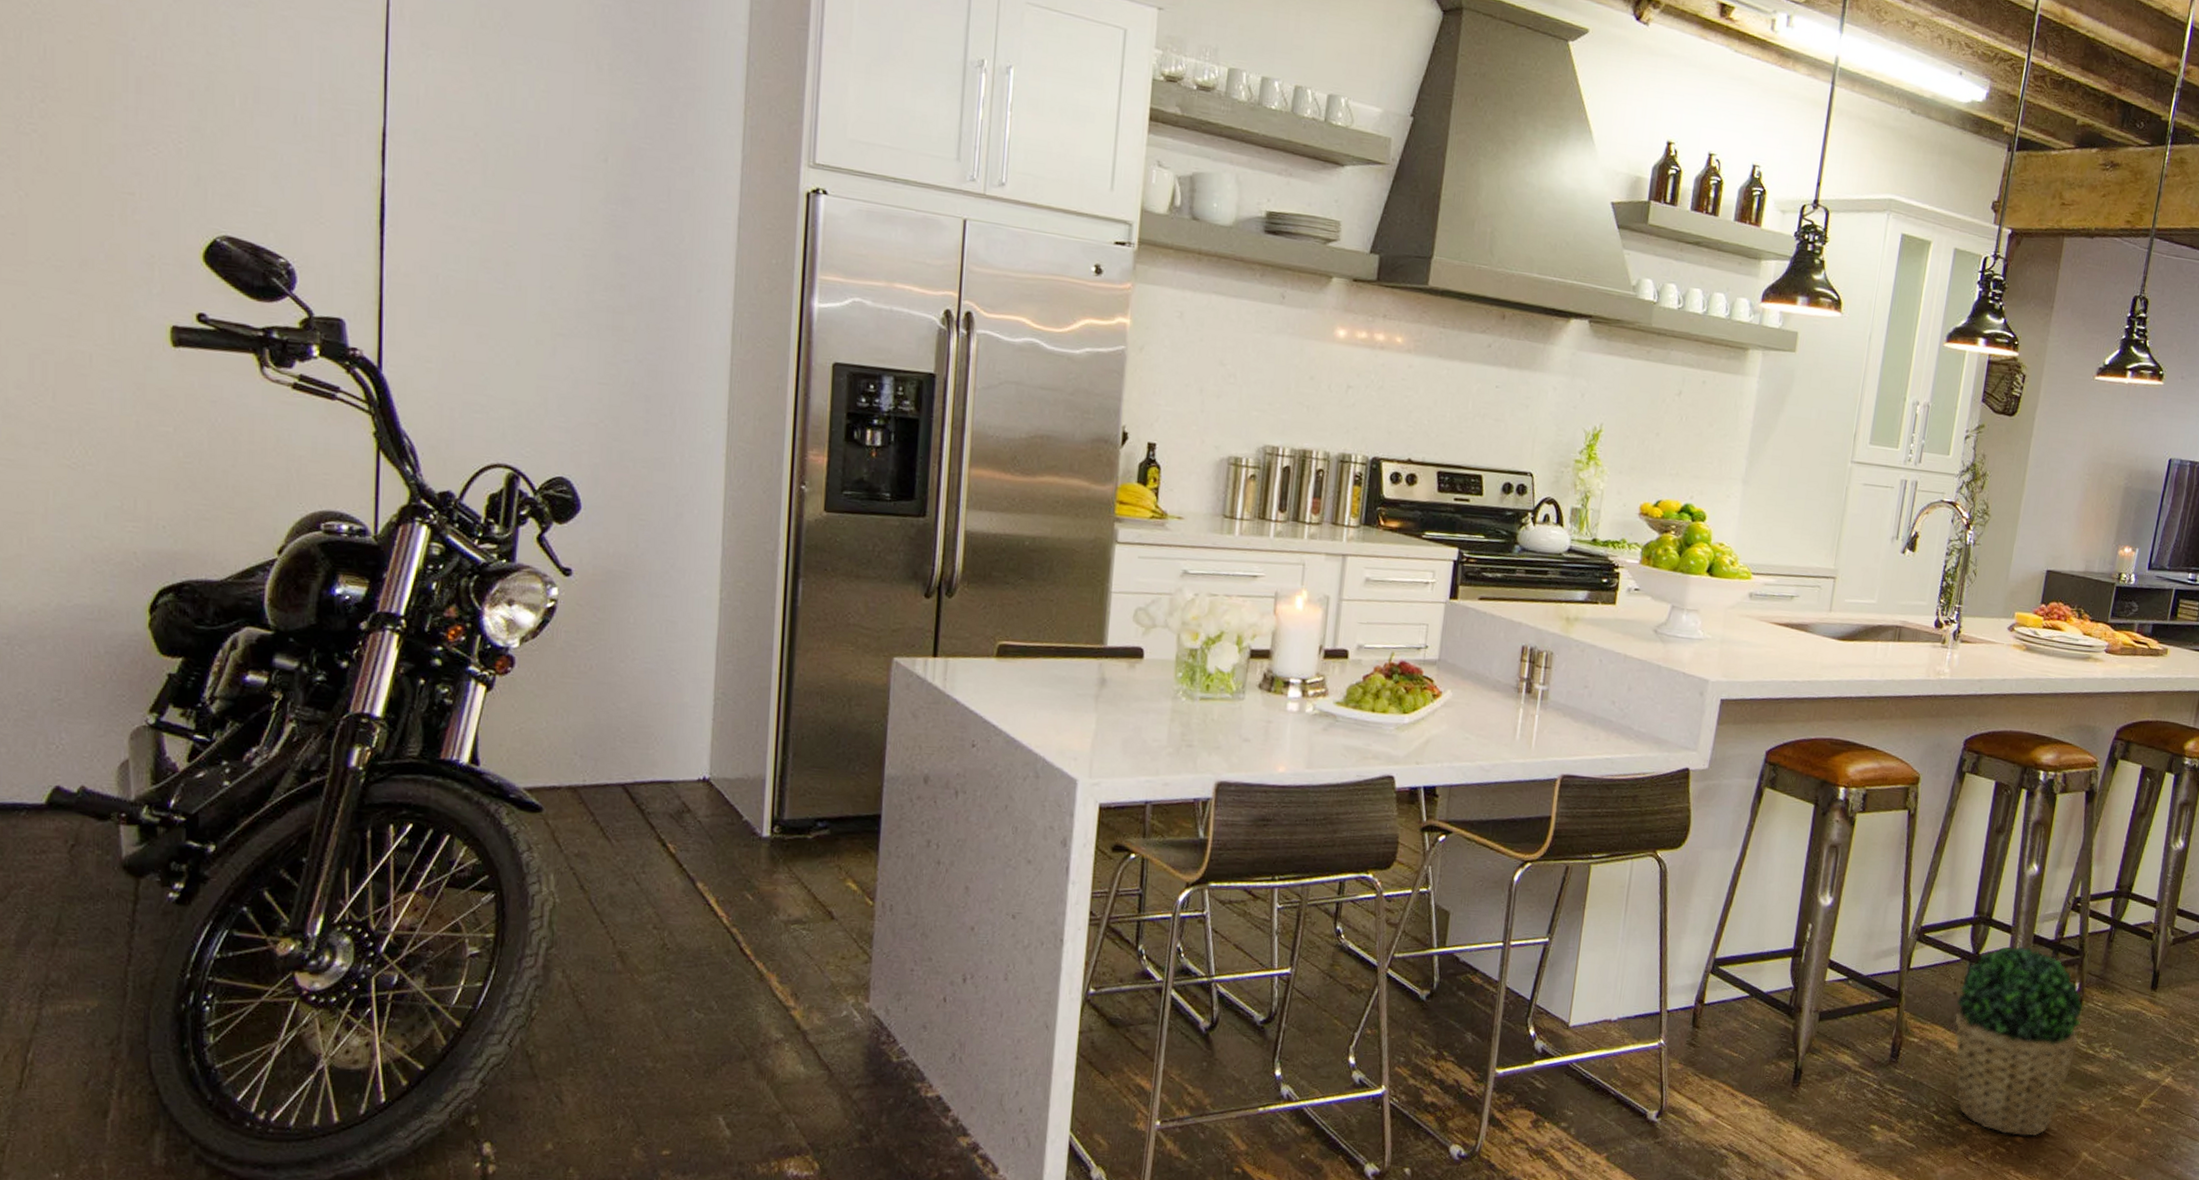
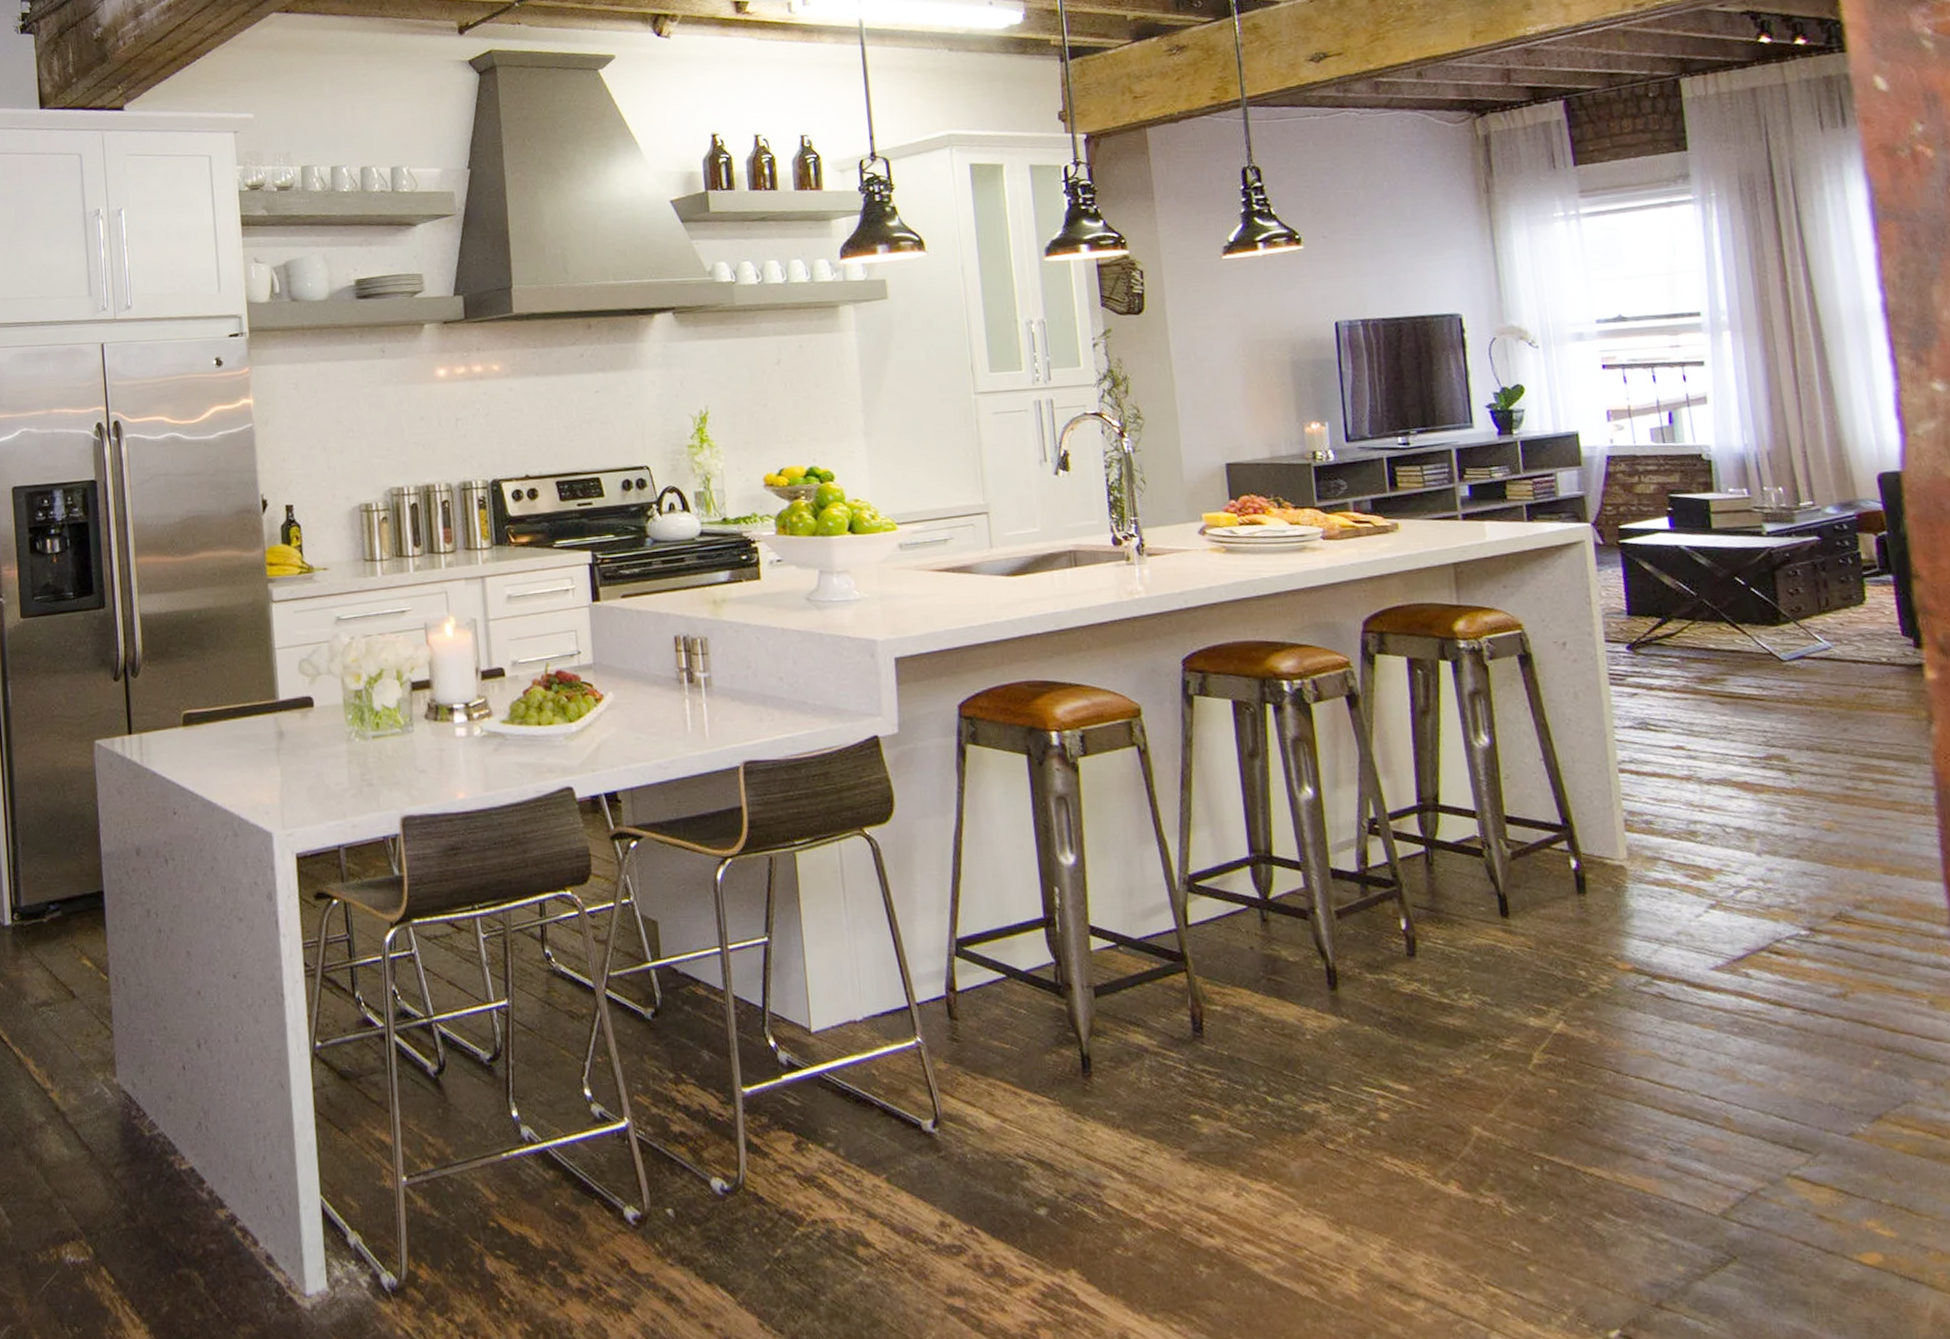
potted plant: present [1955,946,2083,1137] -> none [1256,883,1426,1113]

